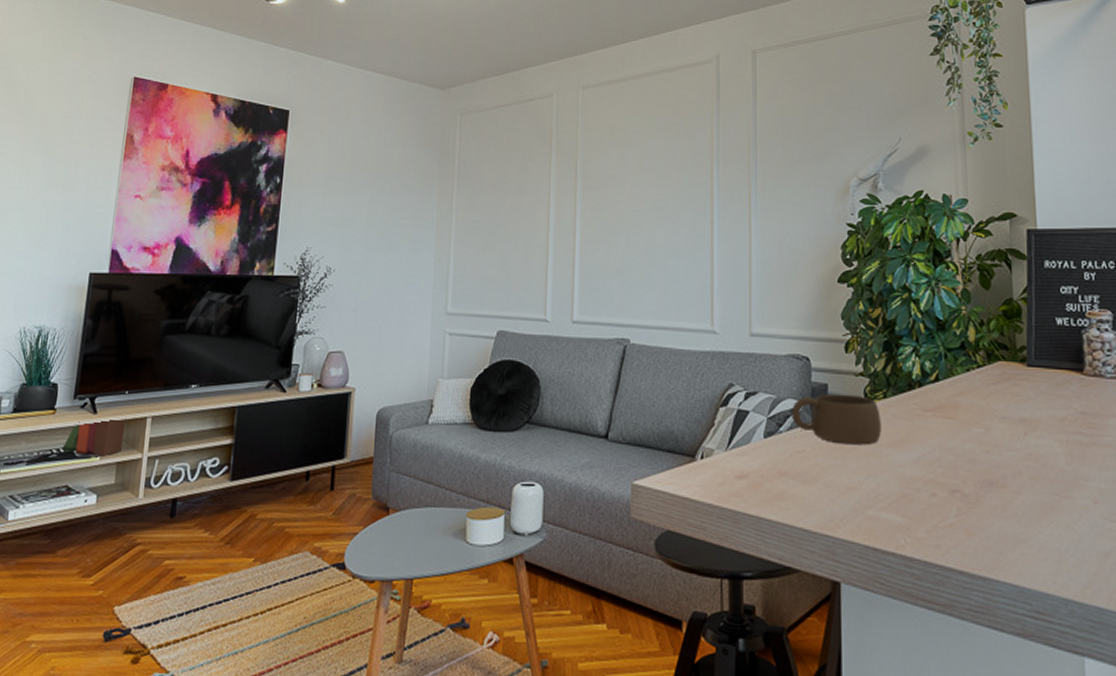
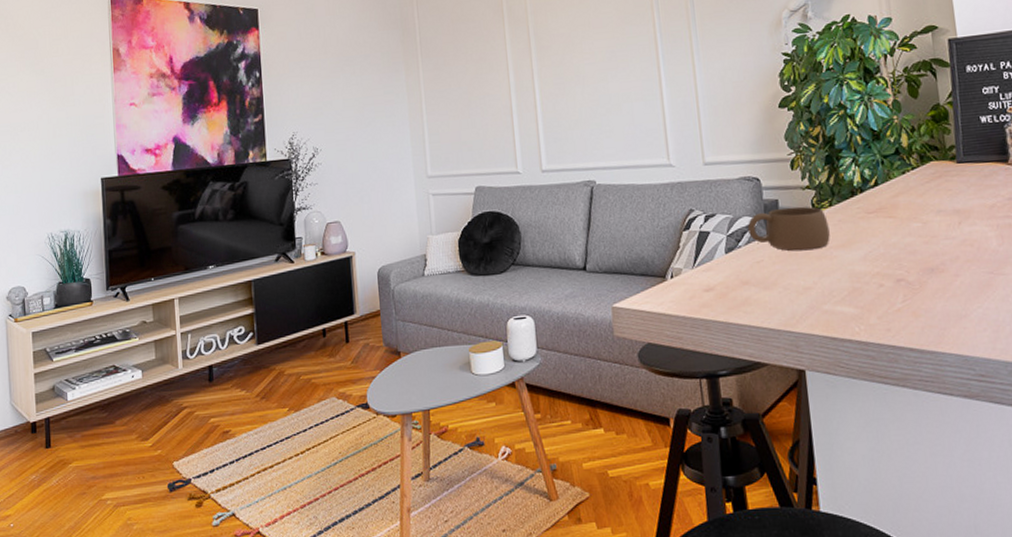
books: present [62,417,126,457] -> none [104,301,157,338]

